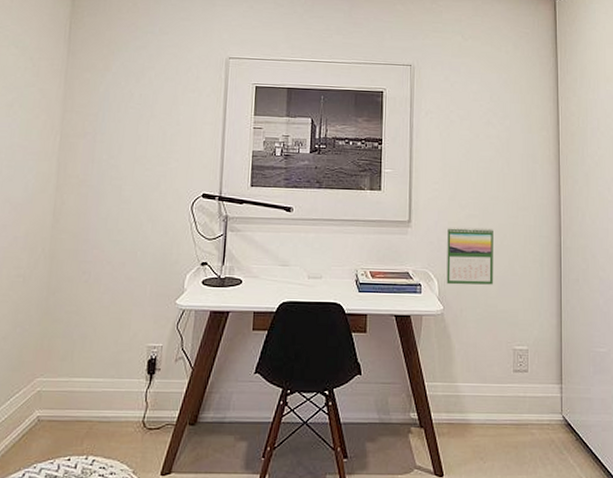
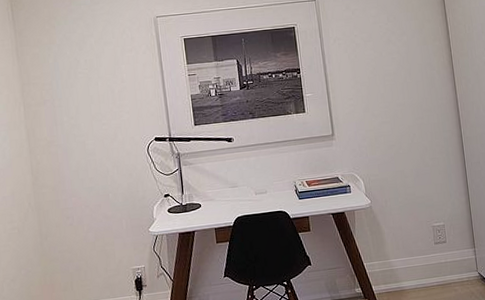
calendar: present [446,227,493,285] -> none [366,130,409,182]

